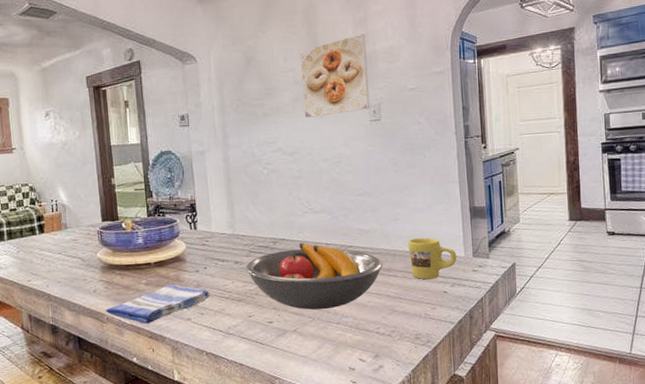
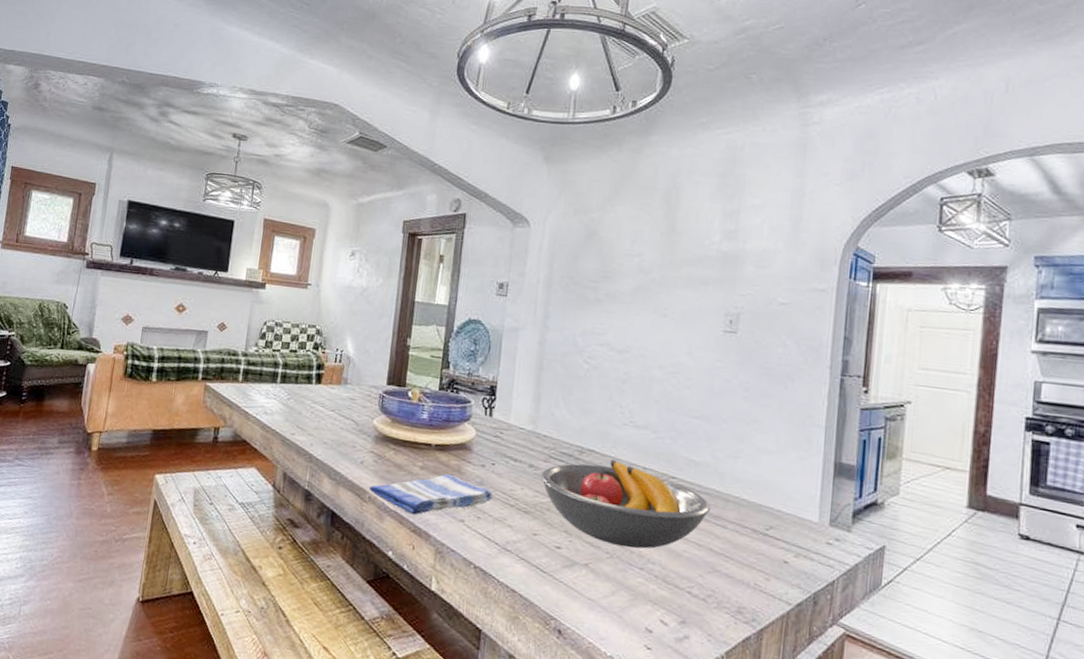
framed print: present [299,34,370,118] -> none [644,228,735,318]
mug: present [408,237,457,280] -> none [746,485,808,542]

